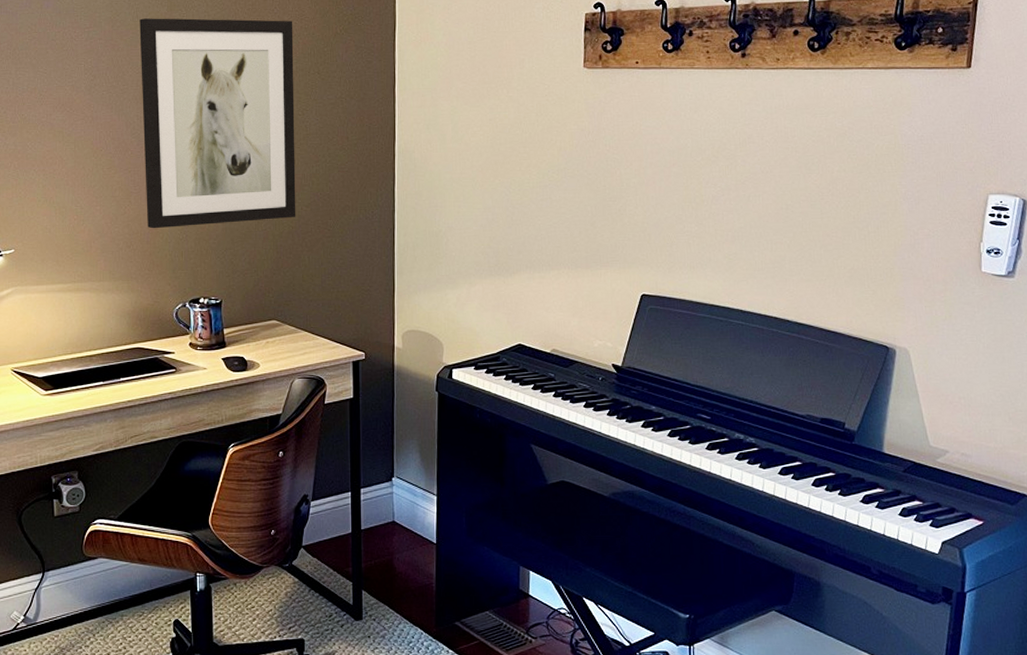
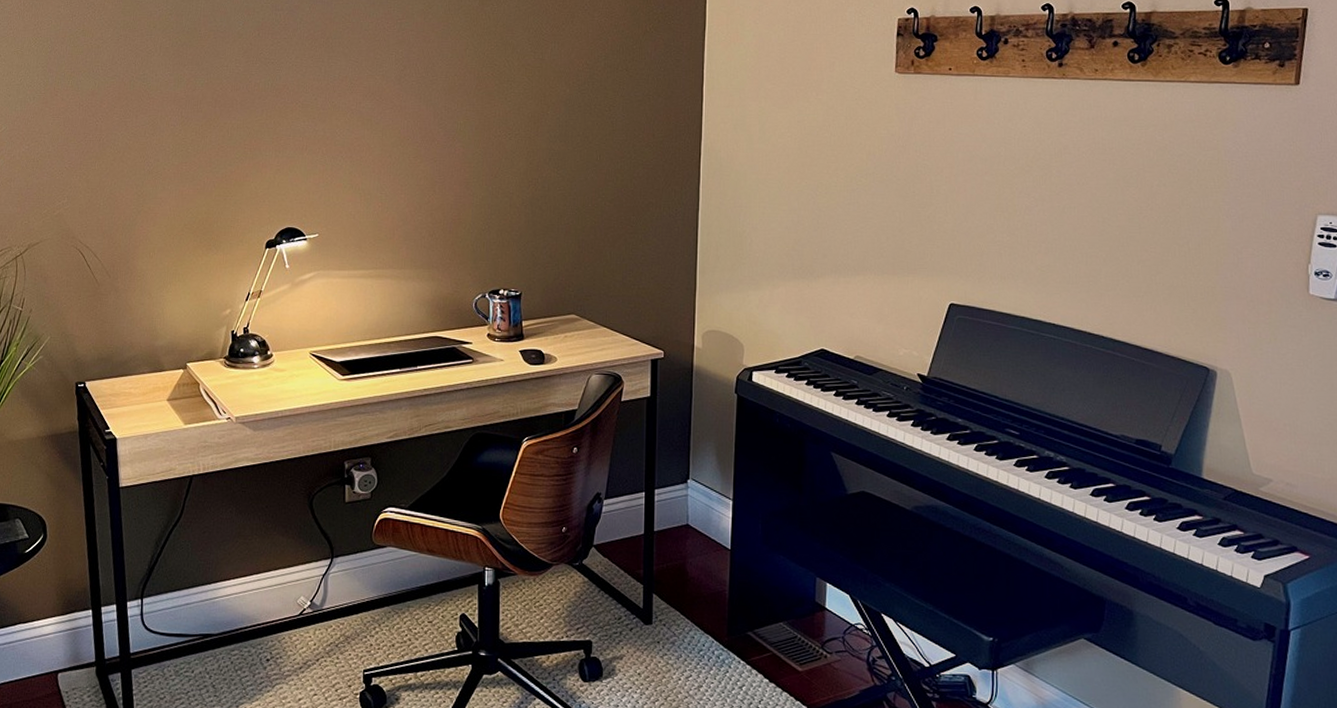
wall art: present [139,18,296,229] -> none [450,11,603,219]

